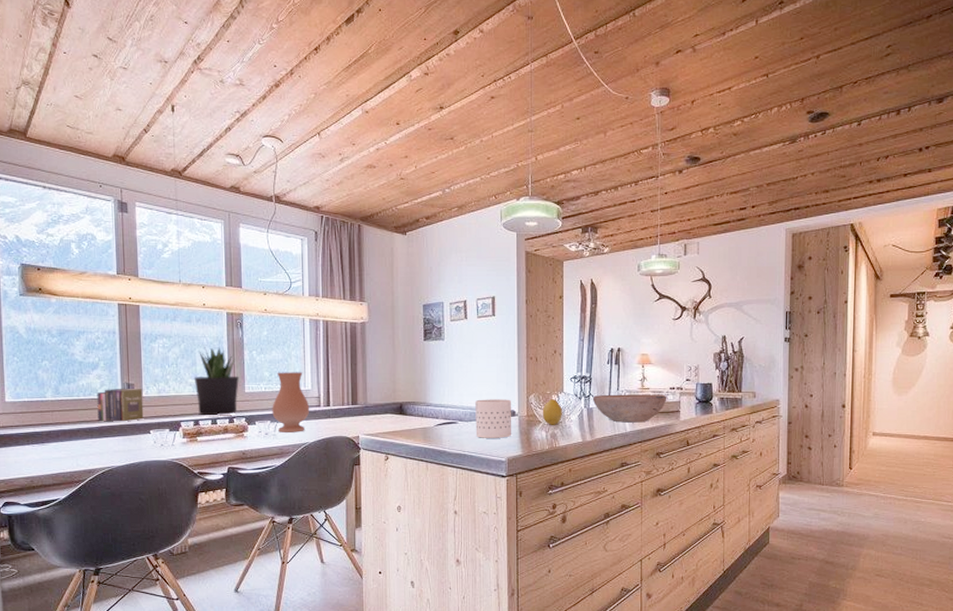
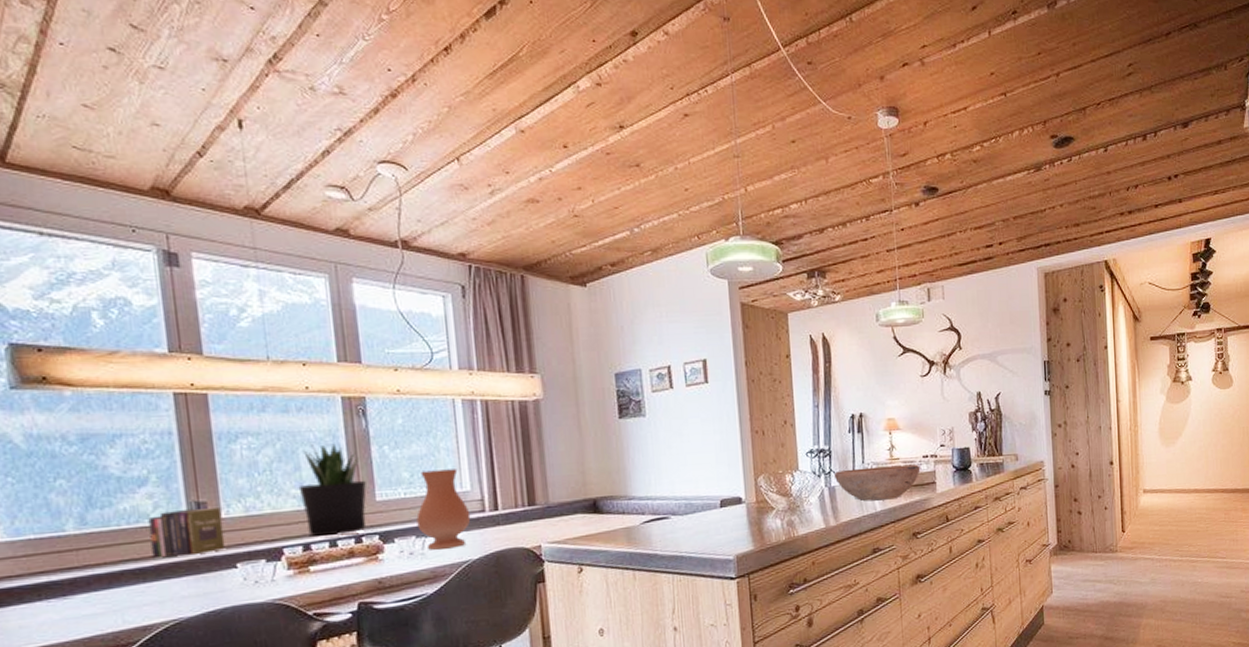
mug: present [475,399,511,438] -> none [691,483,739,534]
fruit: present [542,399,562,426] -> none [774,479,799,512]

